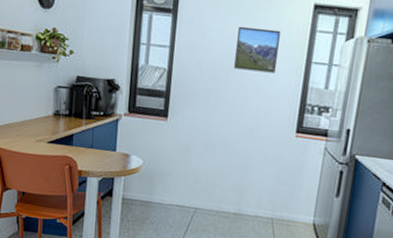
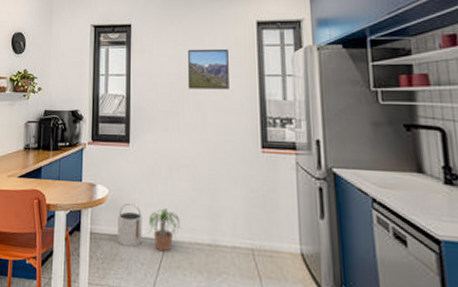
bucket: none [149,173,175,213] -> present [118,202,142,247]
potted plant: none [177,181,212,218] -> present [146,208,183,252]

